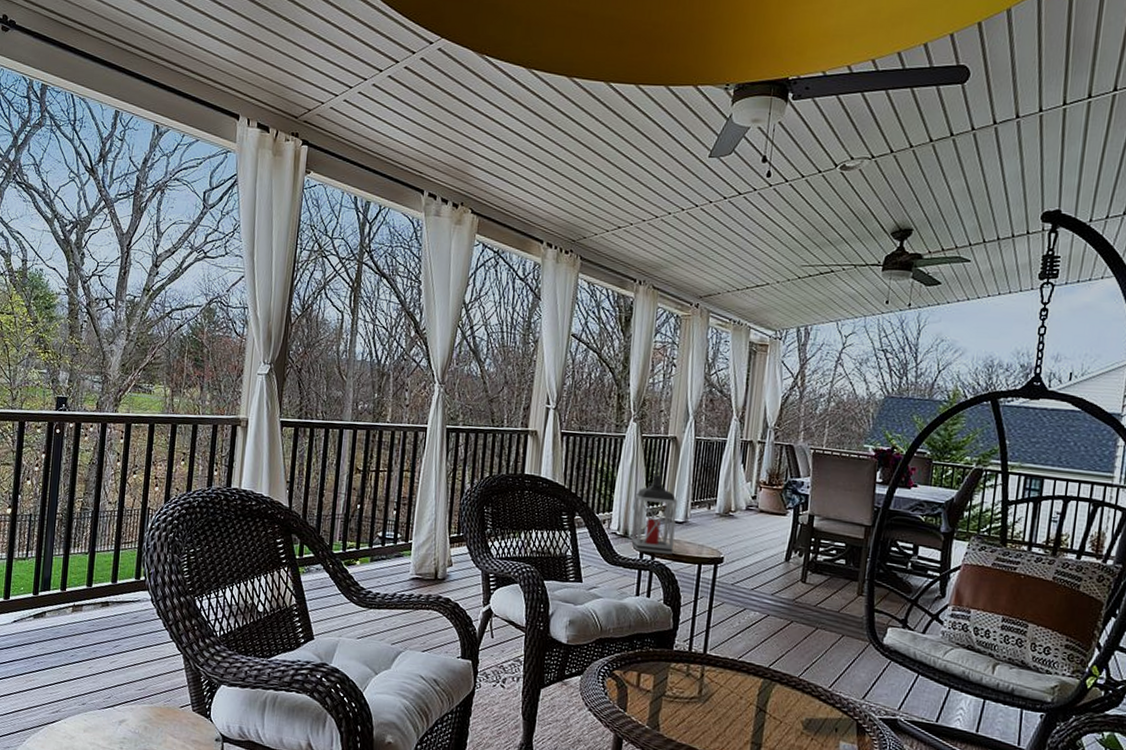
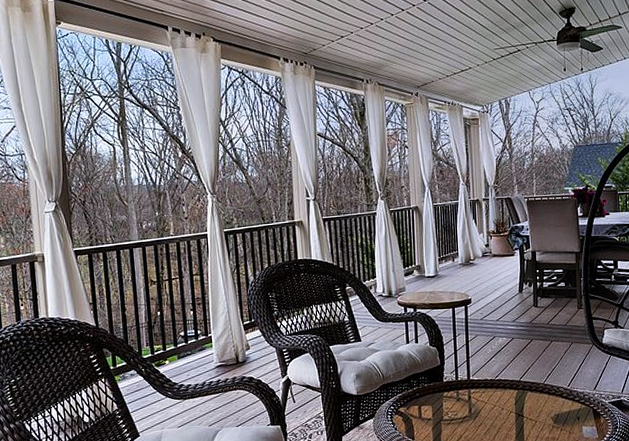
lantern: present [631,458,678,555] -> none [393,227,430,307]

